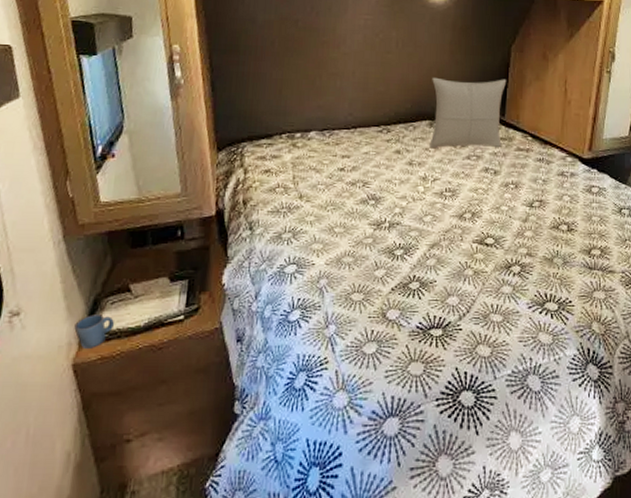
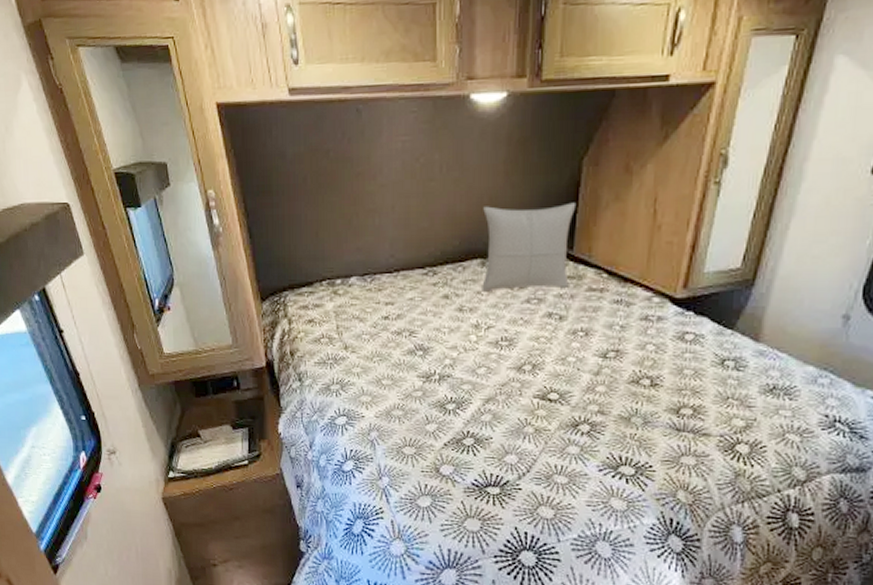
mug: present [74,315,114,350] -> none [159,456,190,487]

